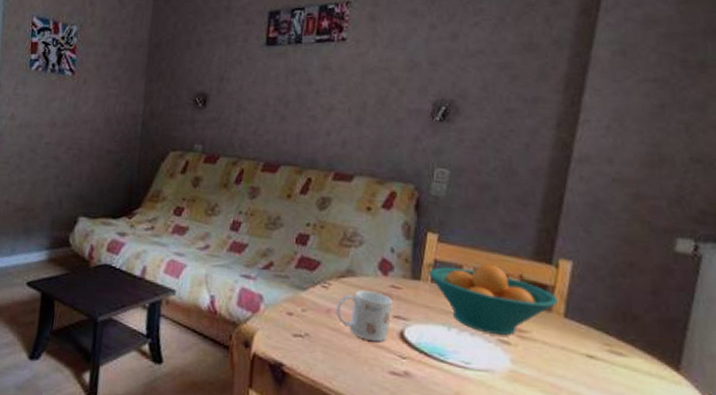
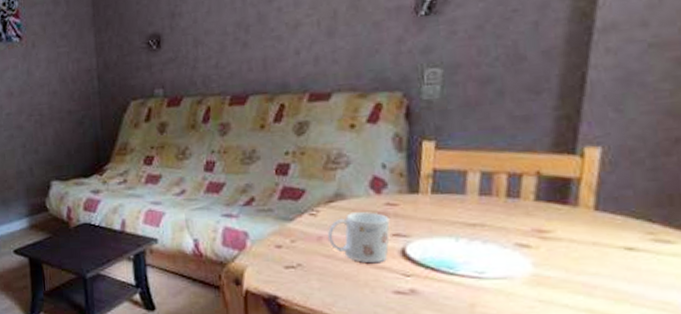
fruit bowl: present [429,263,559,336] -> none [428,164,587,240]

